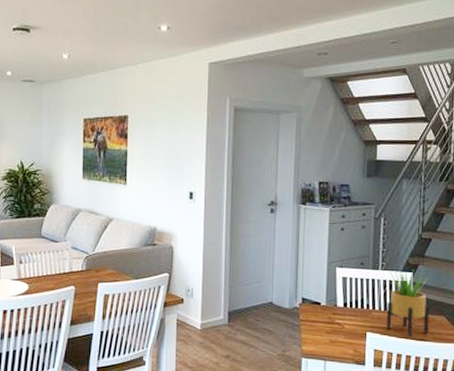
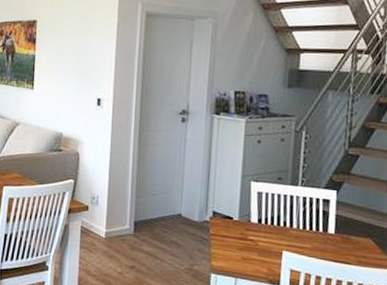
potted plant: present [386,268,430,336] -> none [305,186,355,258]

